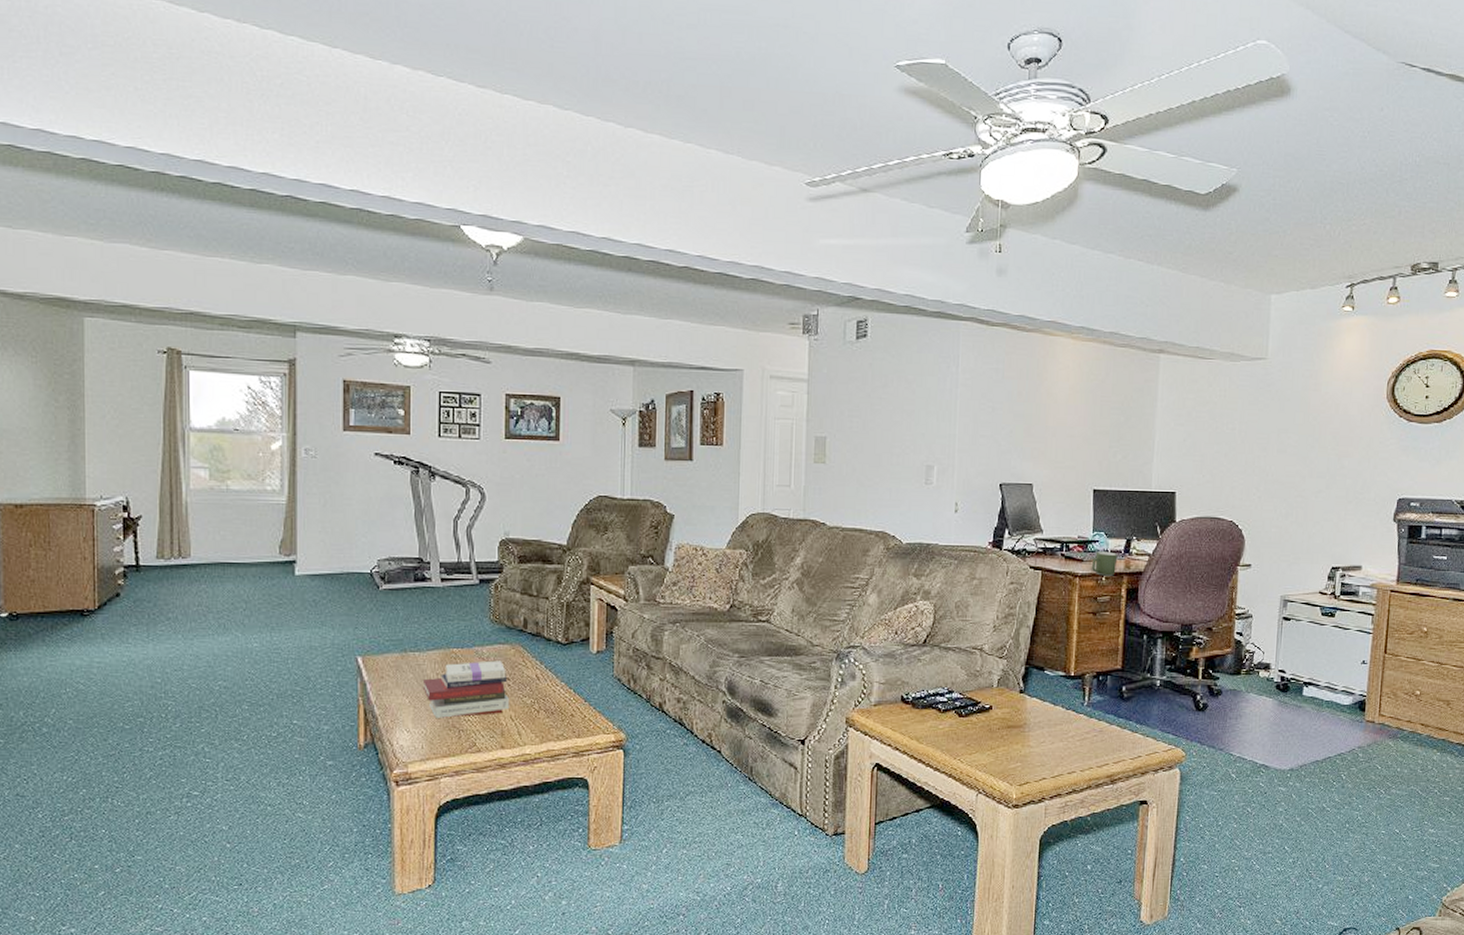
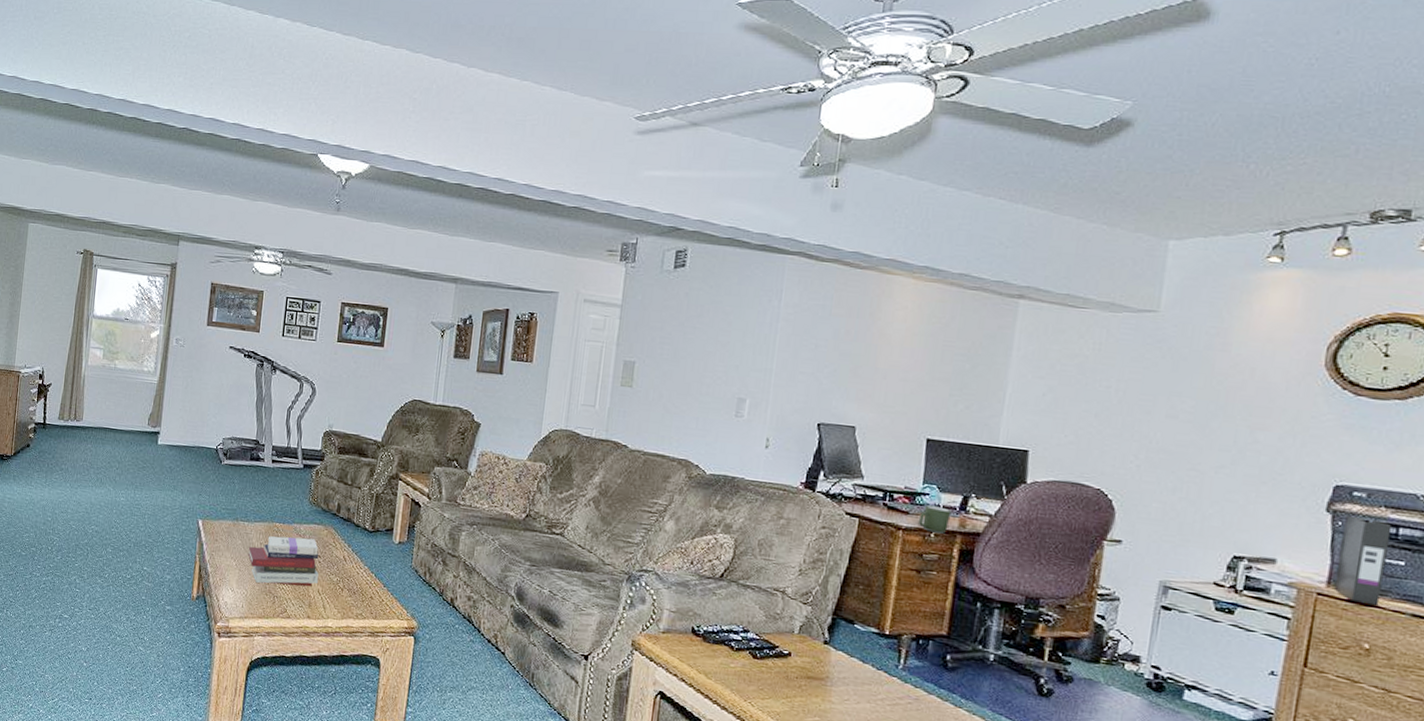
binder: none [1401,522,1436,596] -> present [1333,515,1391,606]

